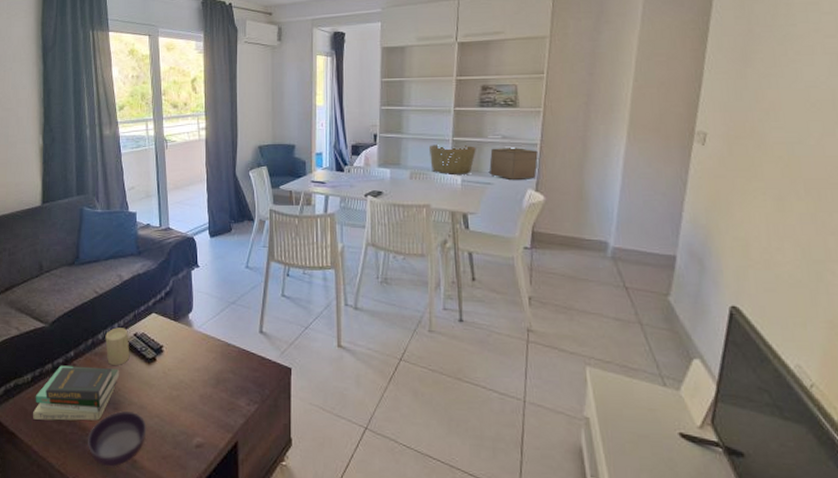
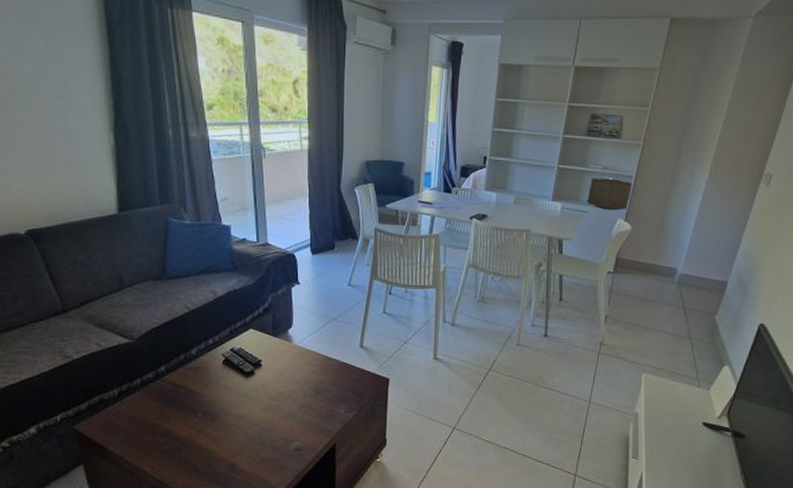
books: present [33,365,120,421] -> none [122,380,216,432]
bowl: present [88,411,147,467] -> none [184,422,245,472]
candle: present [105,327,130,366] -> none [199,343,227,380]
basket: present [430,145,476,176] -> none [535,171,578,203]

